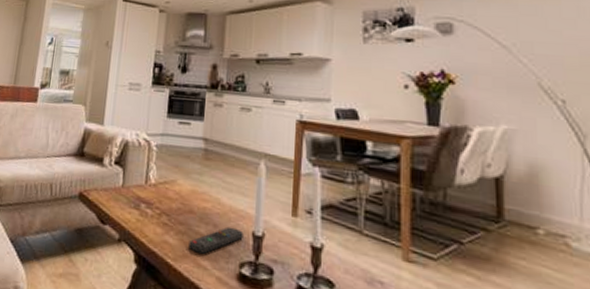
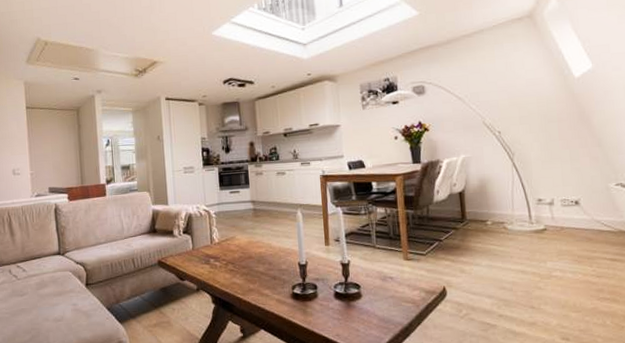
remote control: present [189,226,244,254] -> none [252,262,292,286]

